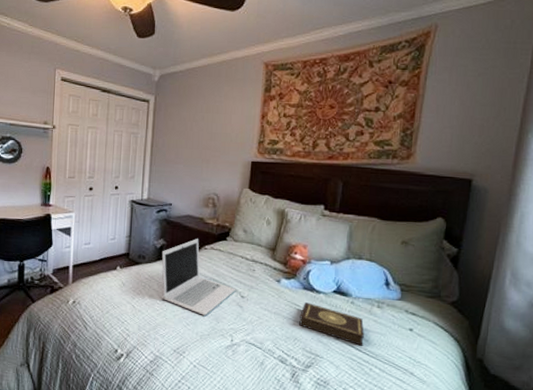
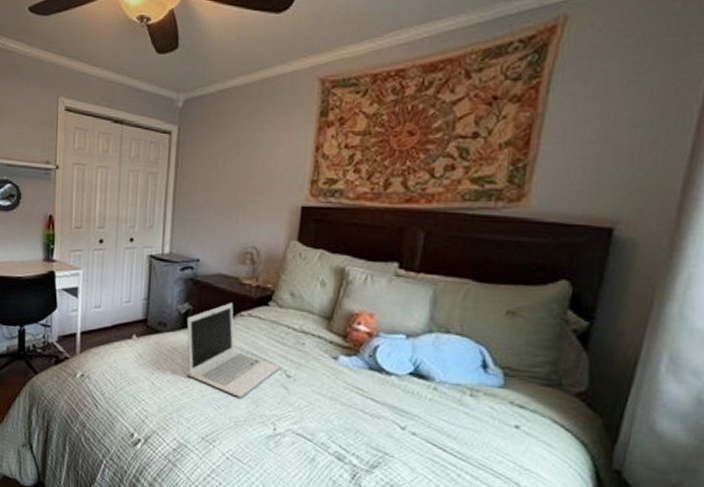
book: present [299,302,364,346] -> none [362,386,451,445]

